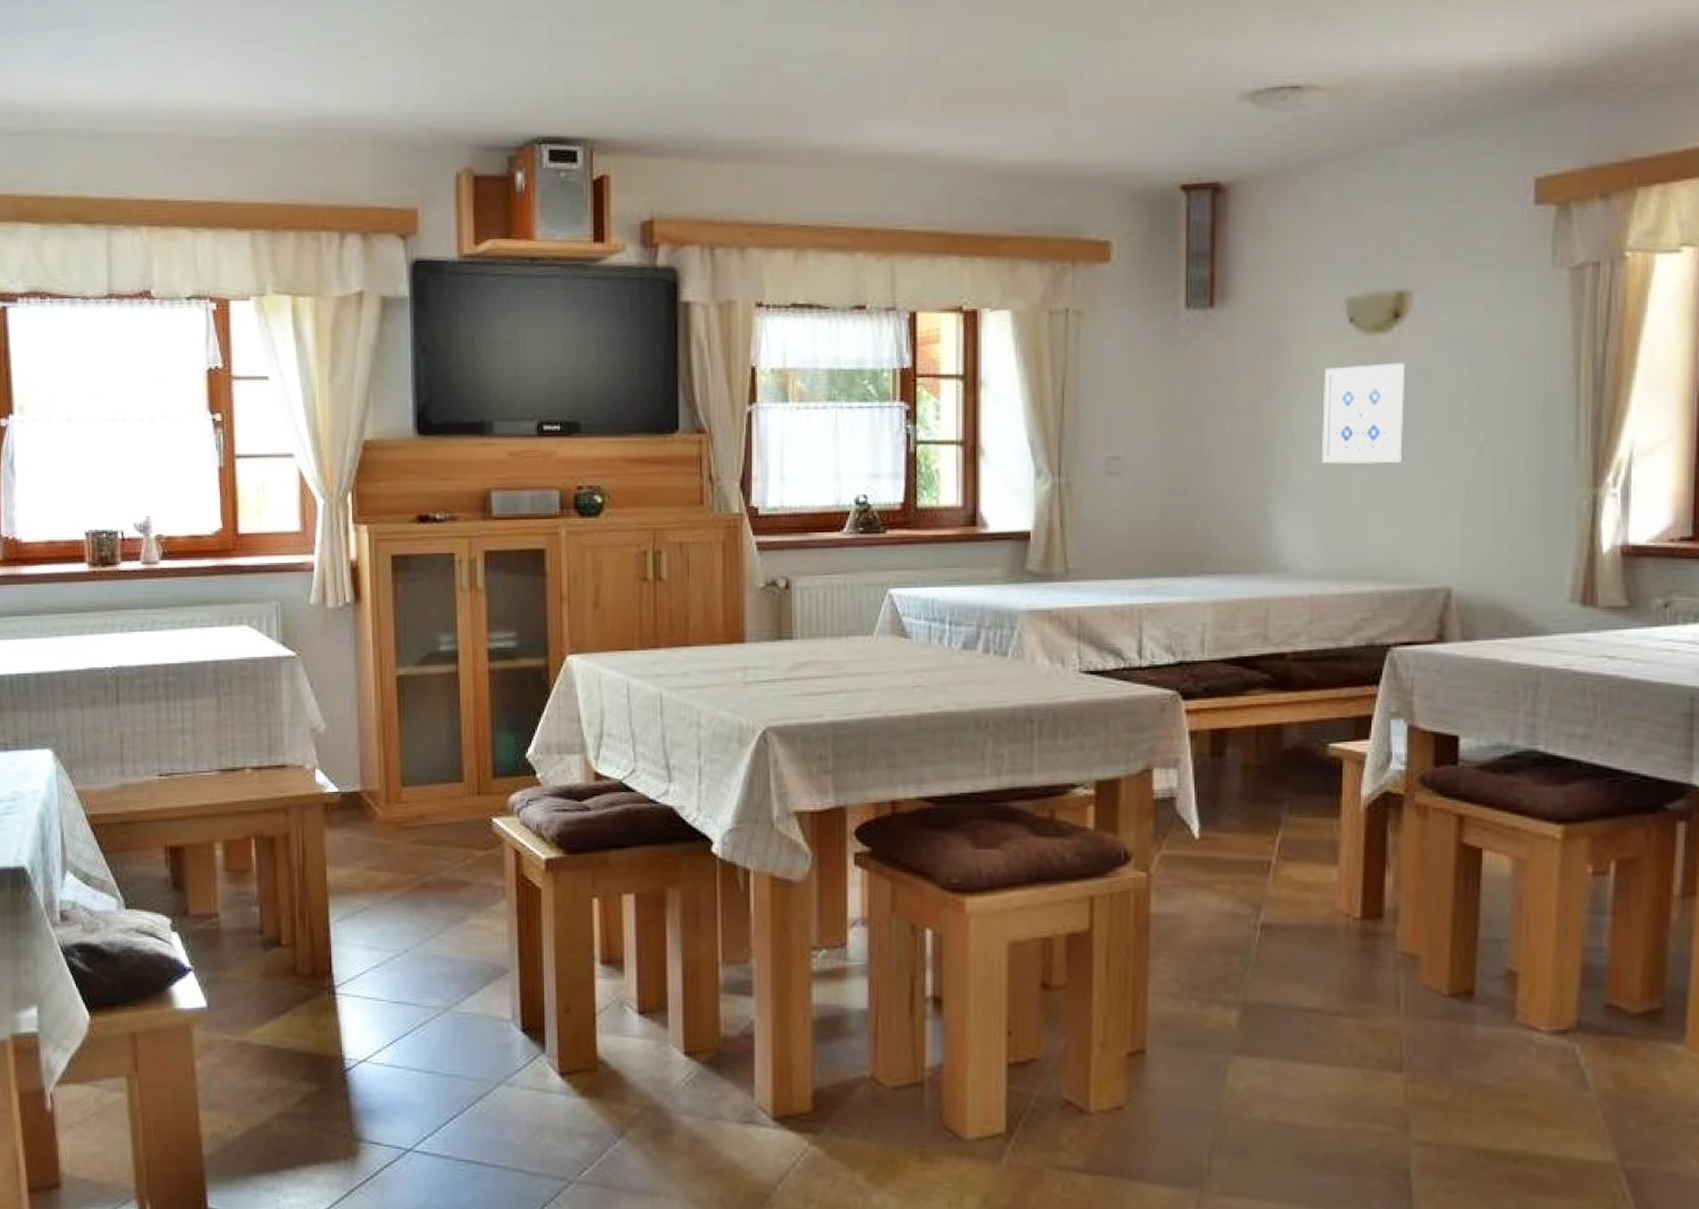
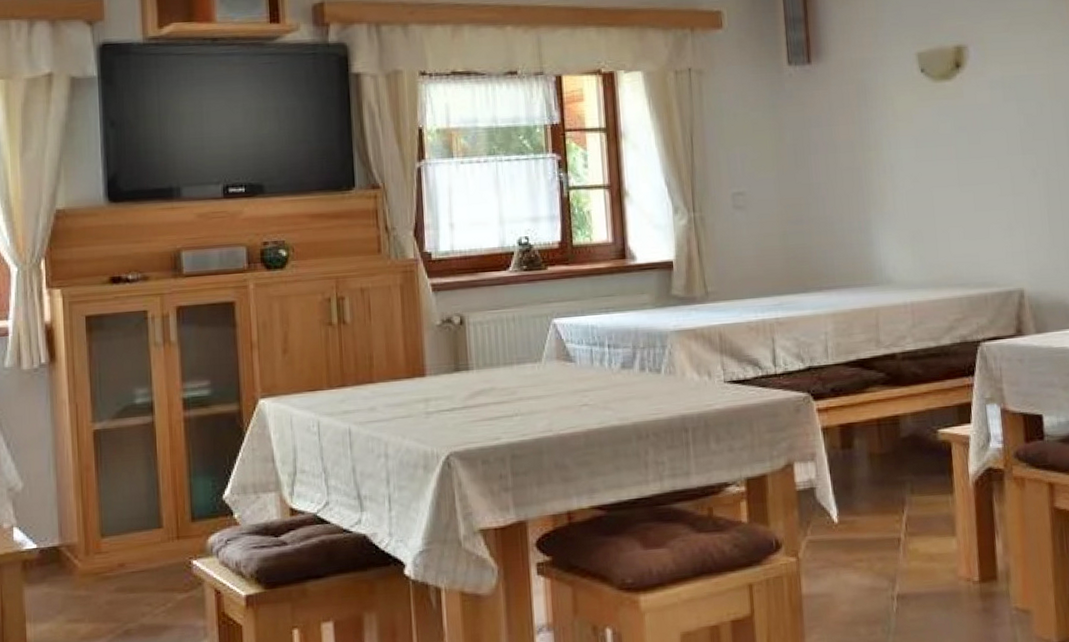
wall art: present [1321,362,1404,464] -> none [905,104,974,191]

